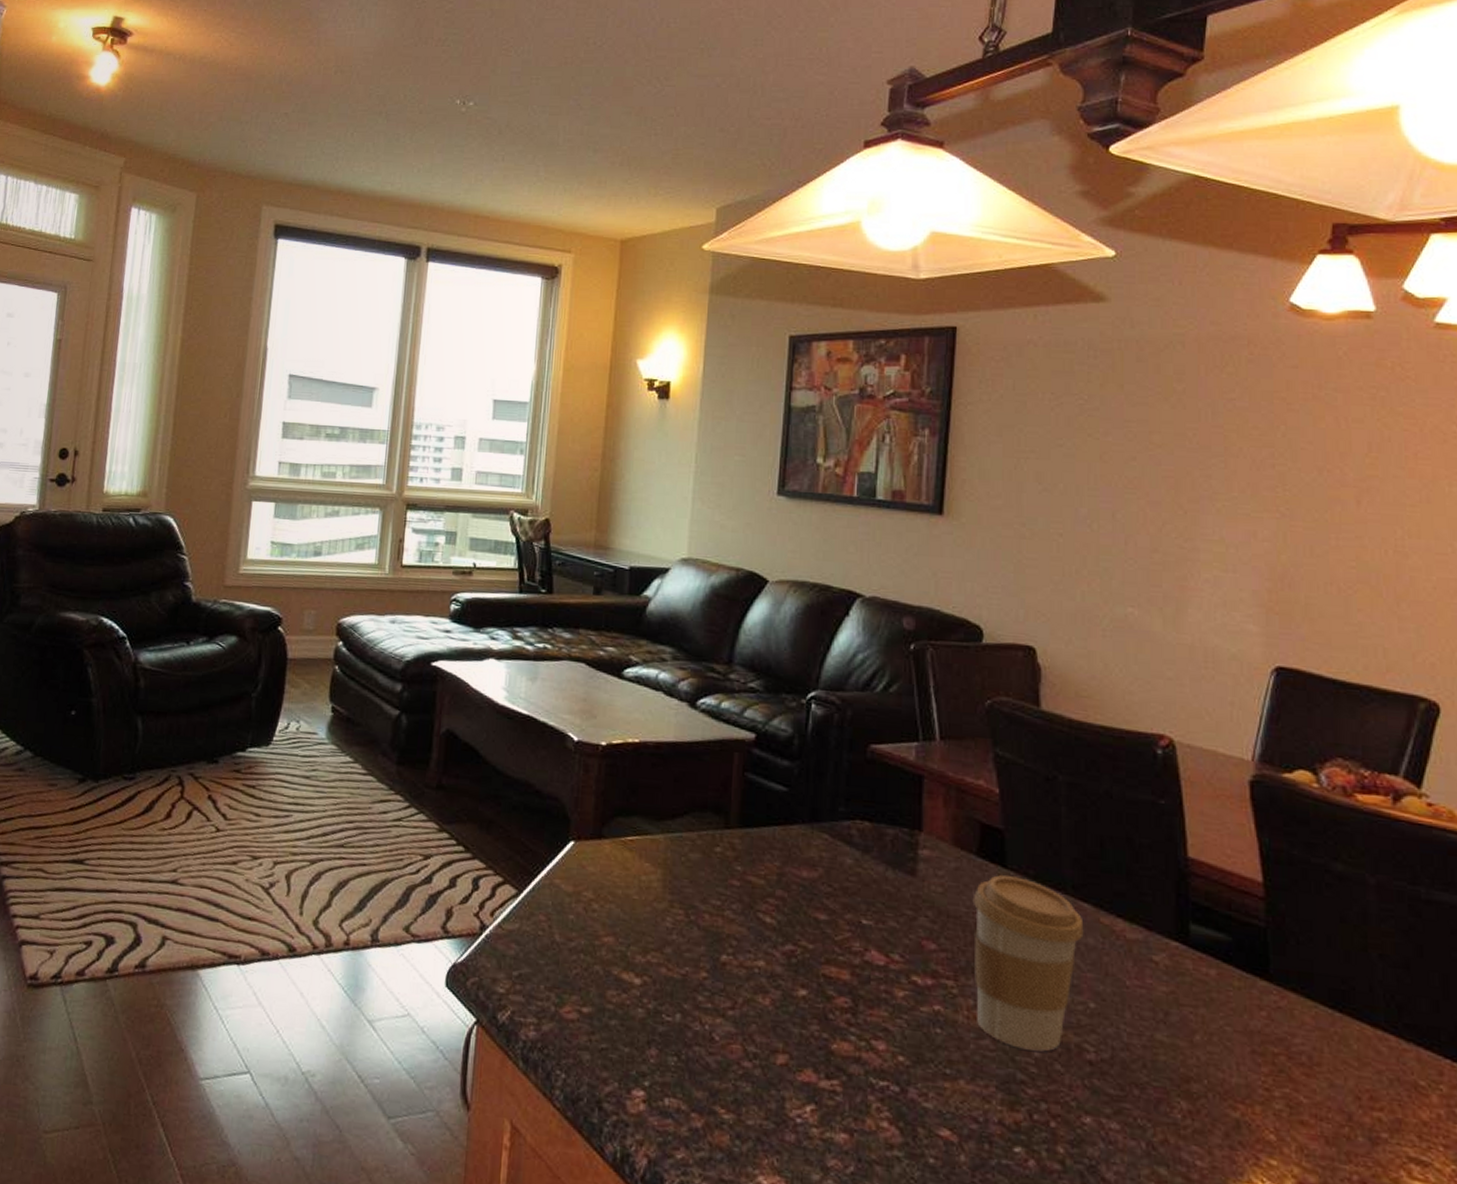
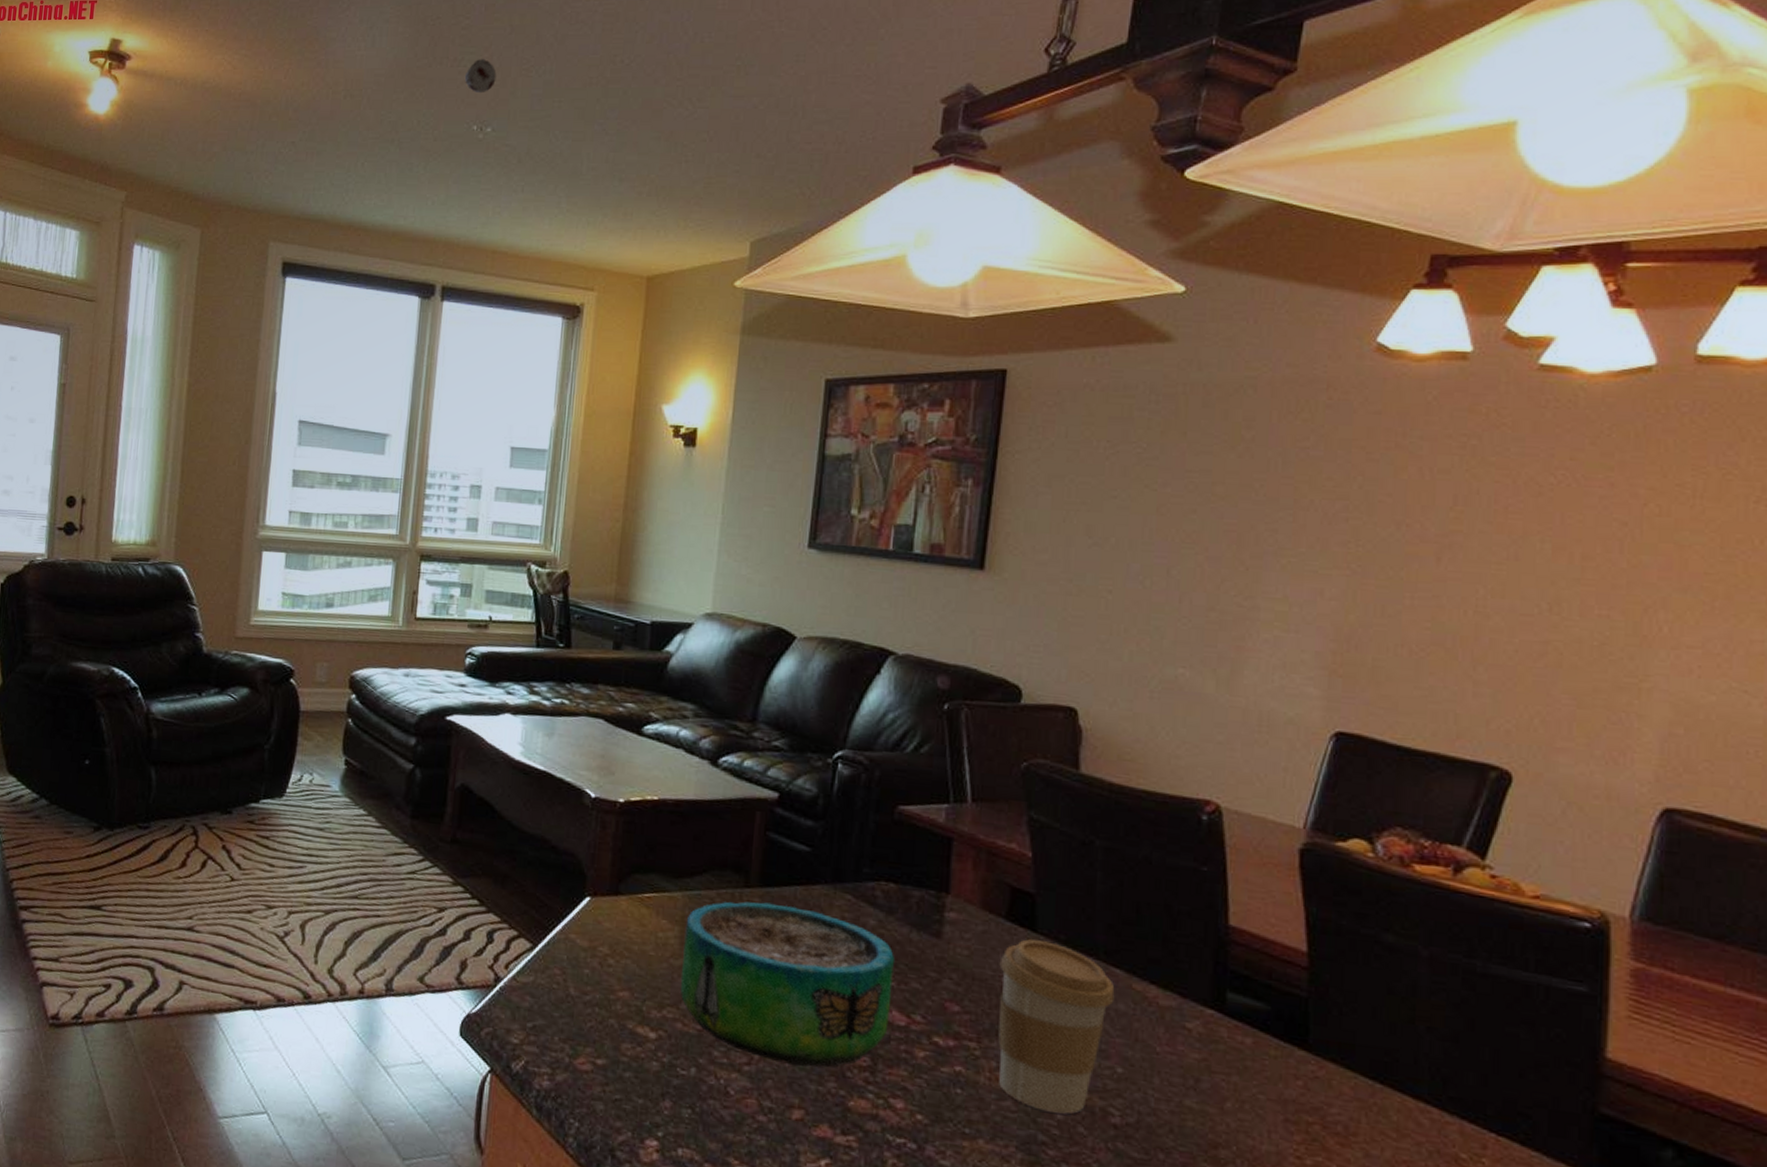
smoke detector: none [448,38,478,71] -> present [464,58,497,94]
decorative bowl: none [664,843,873,1010] -> present [680,901,896,1068]

